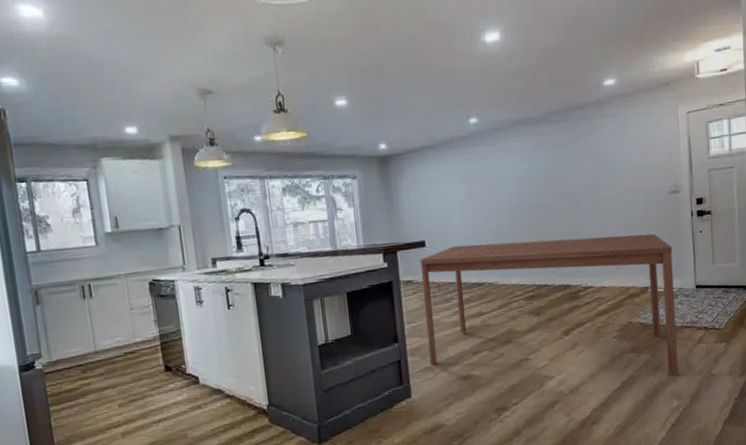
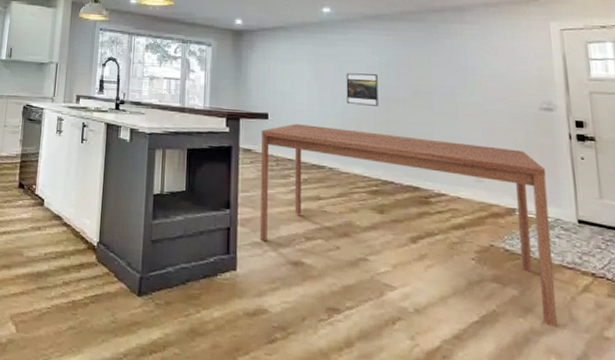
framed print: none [498,183,530,218] -> present [346,73,379,106]

